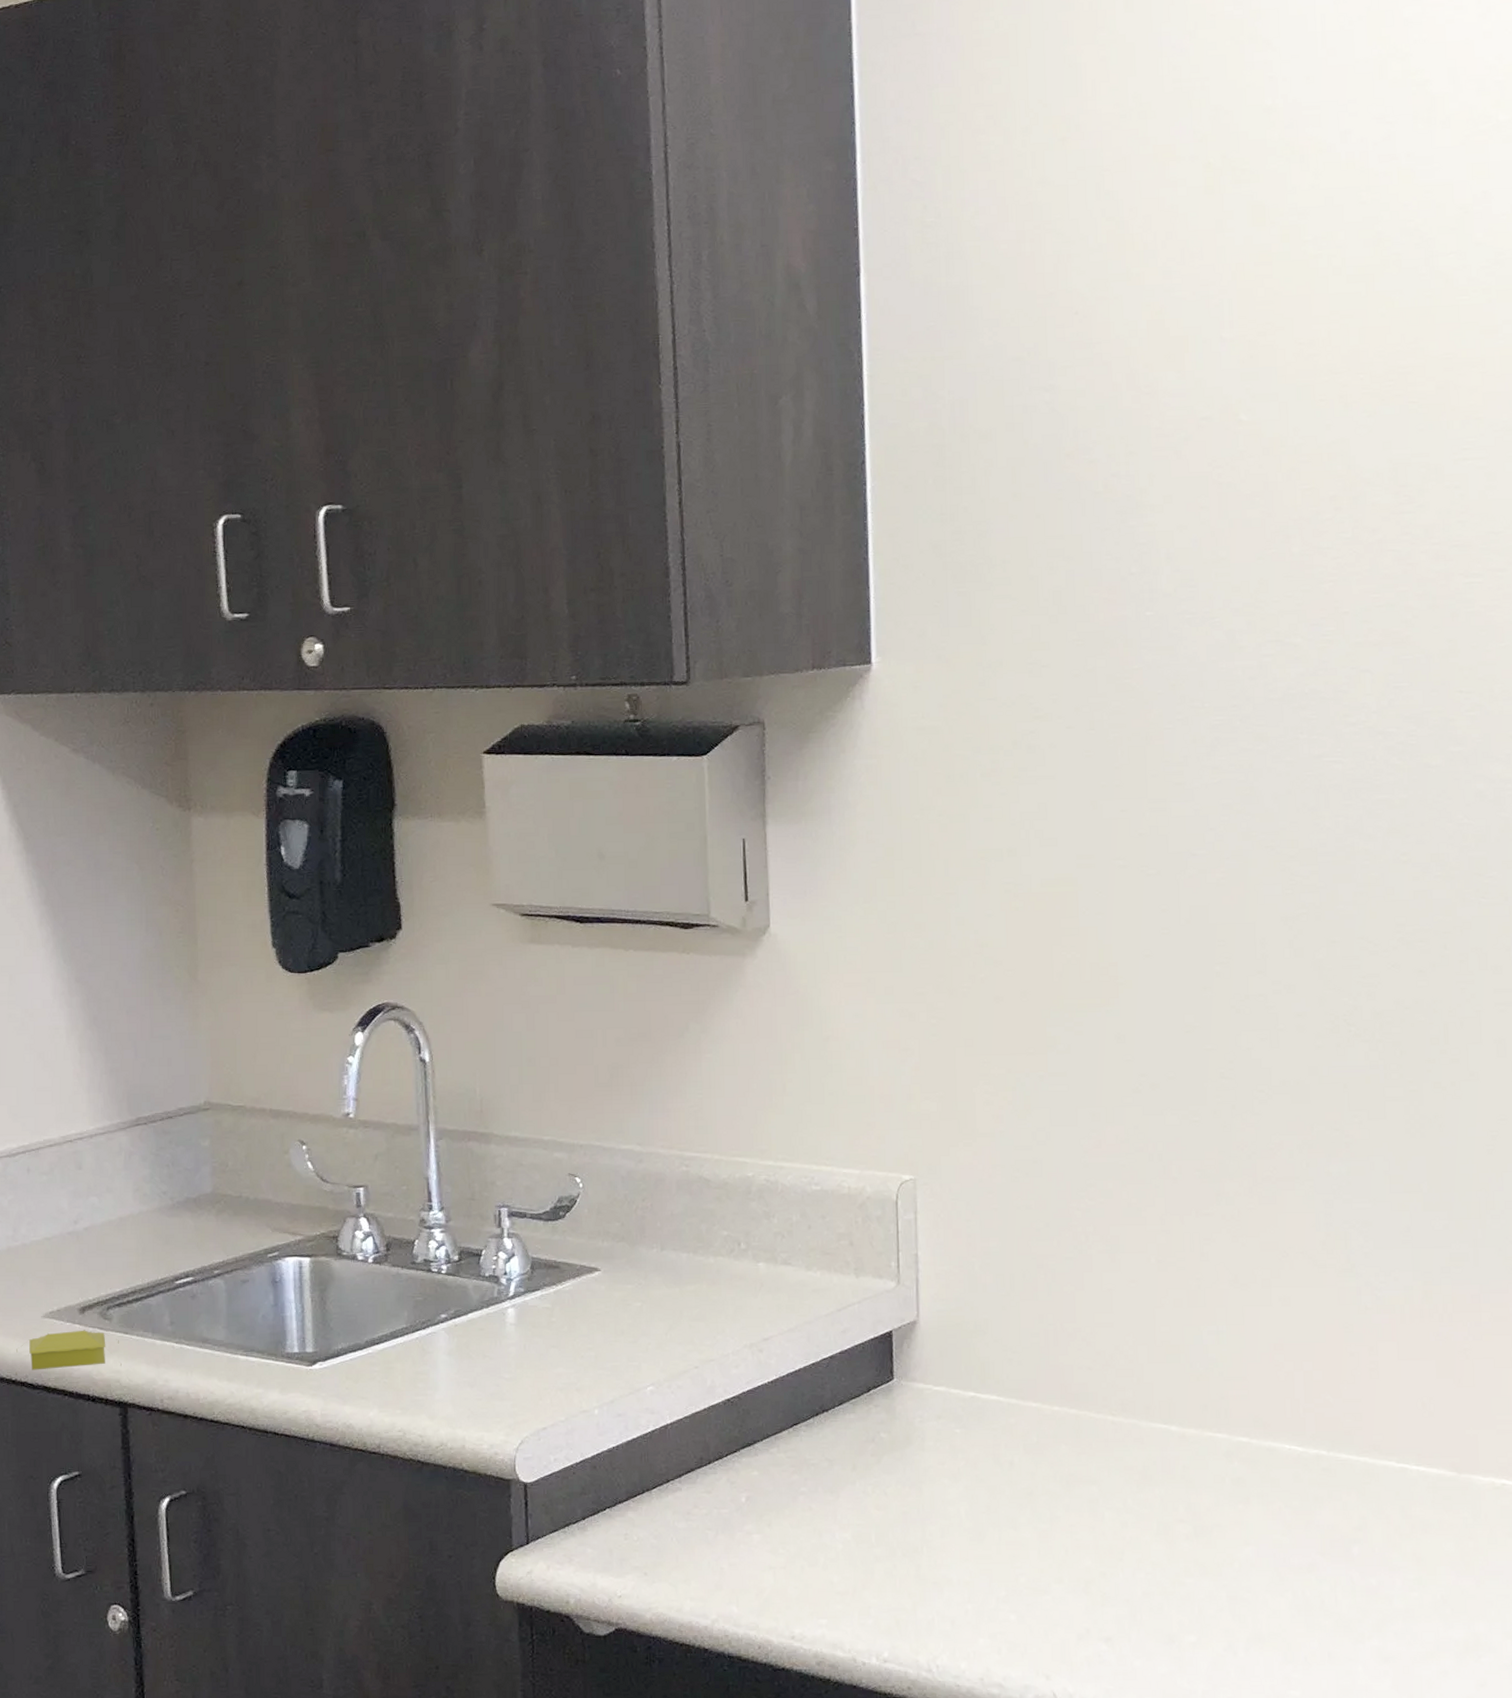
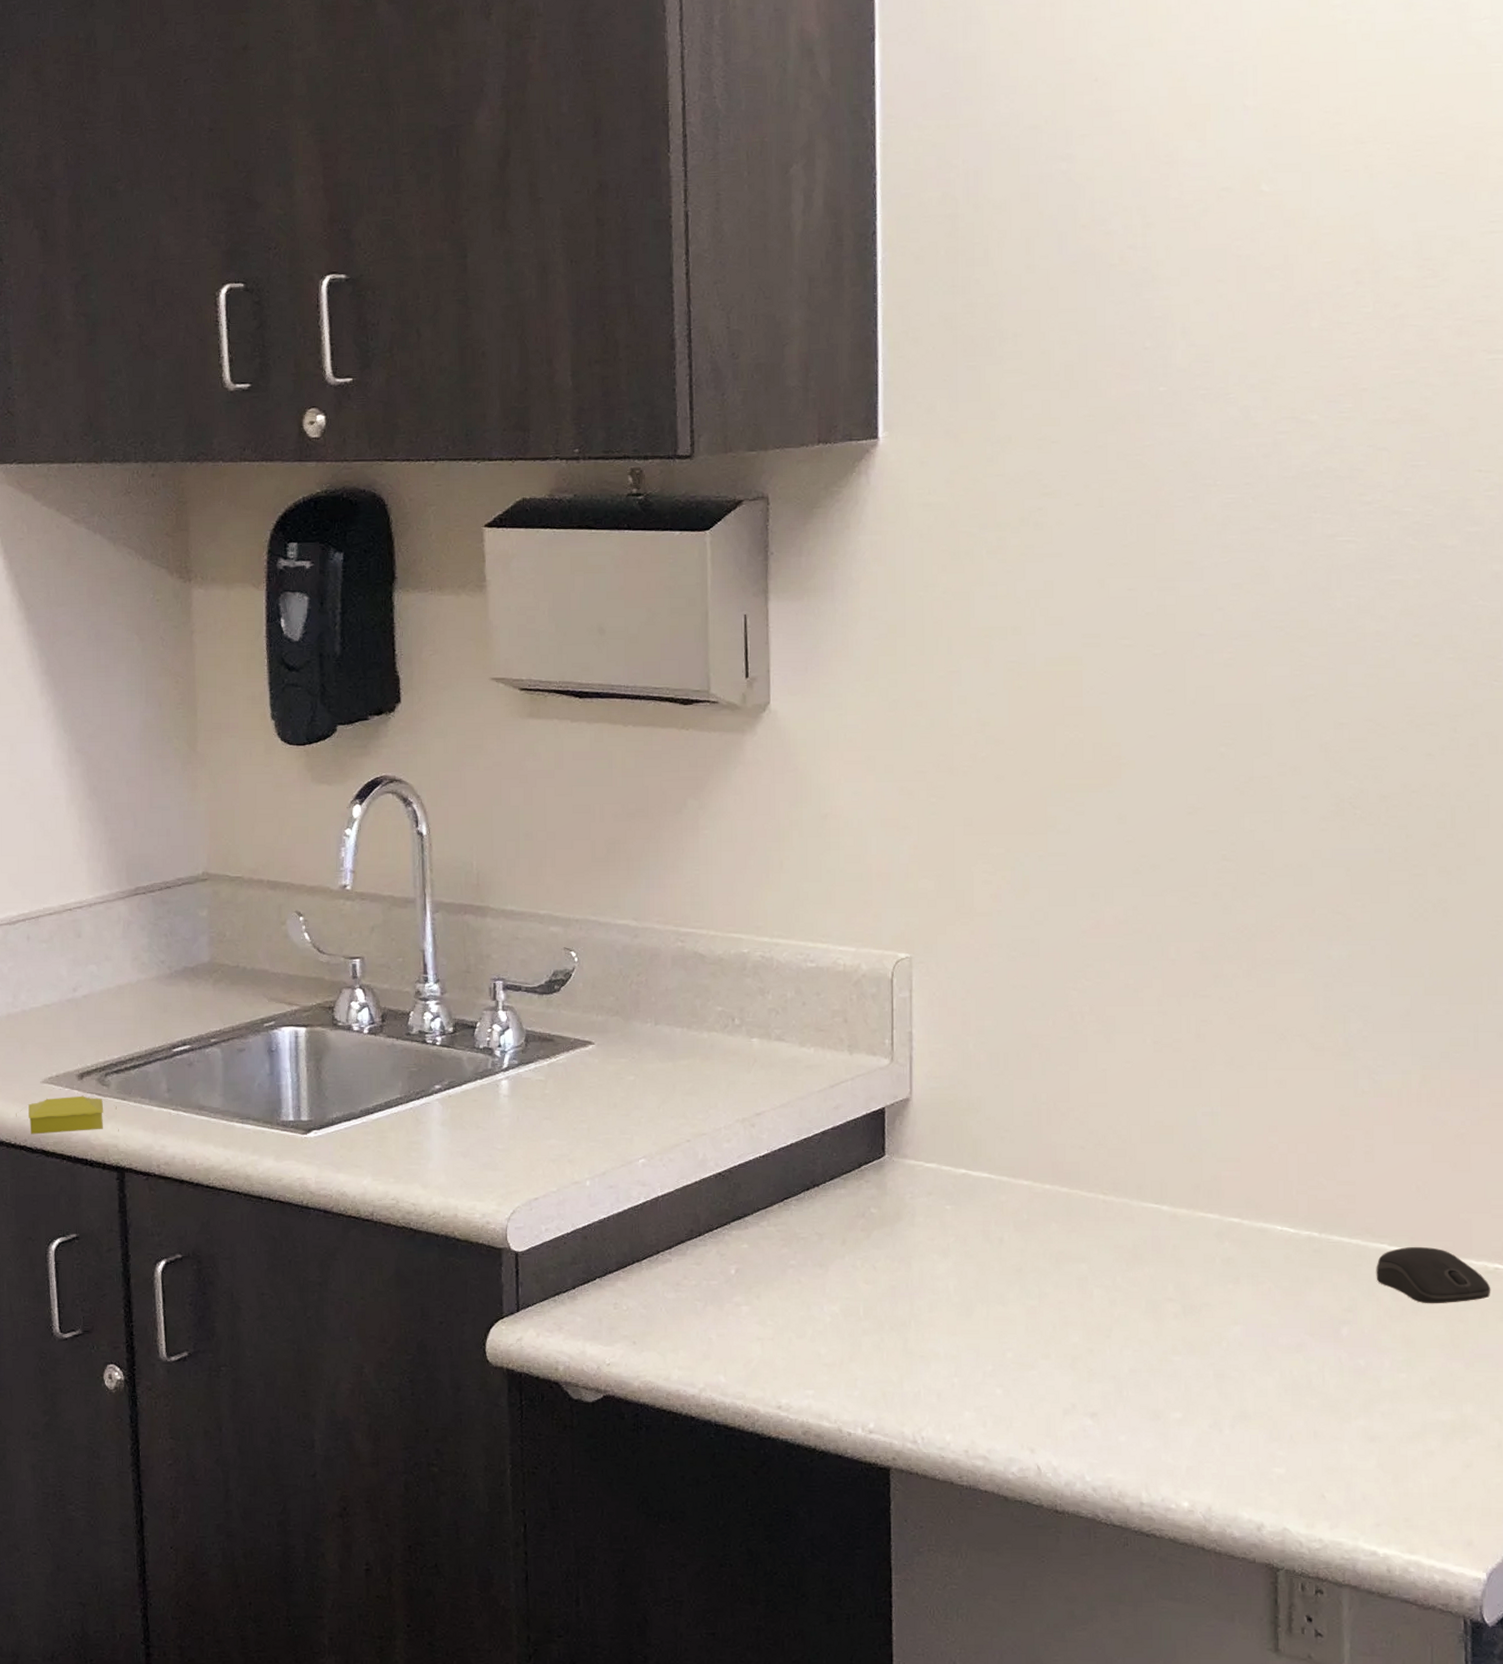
computer mouse: none [1384,1463,1499,1521] -> present [1376,1246,1491,1304]

